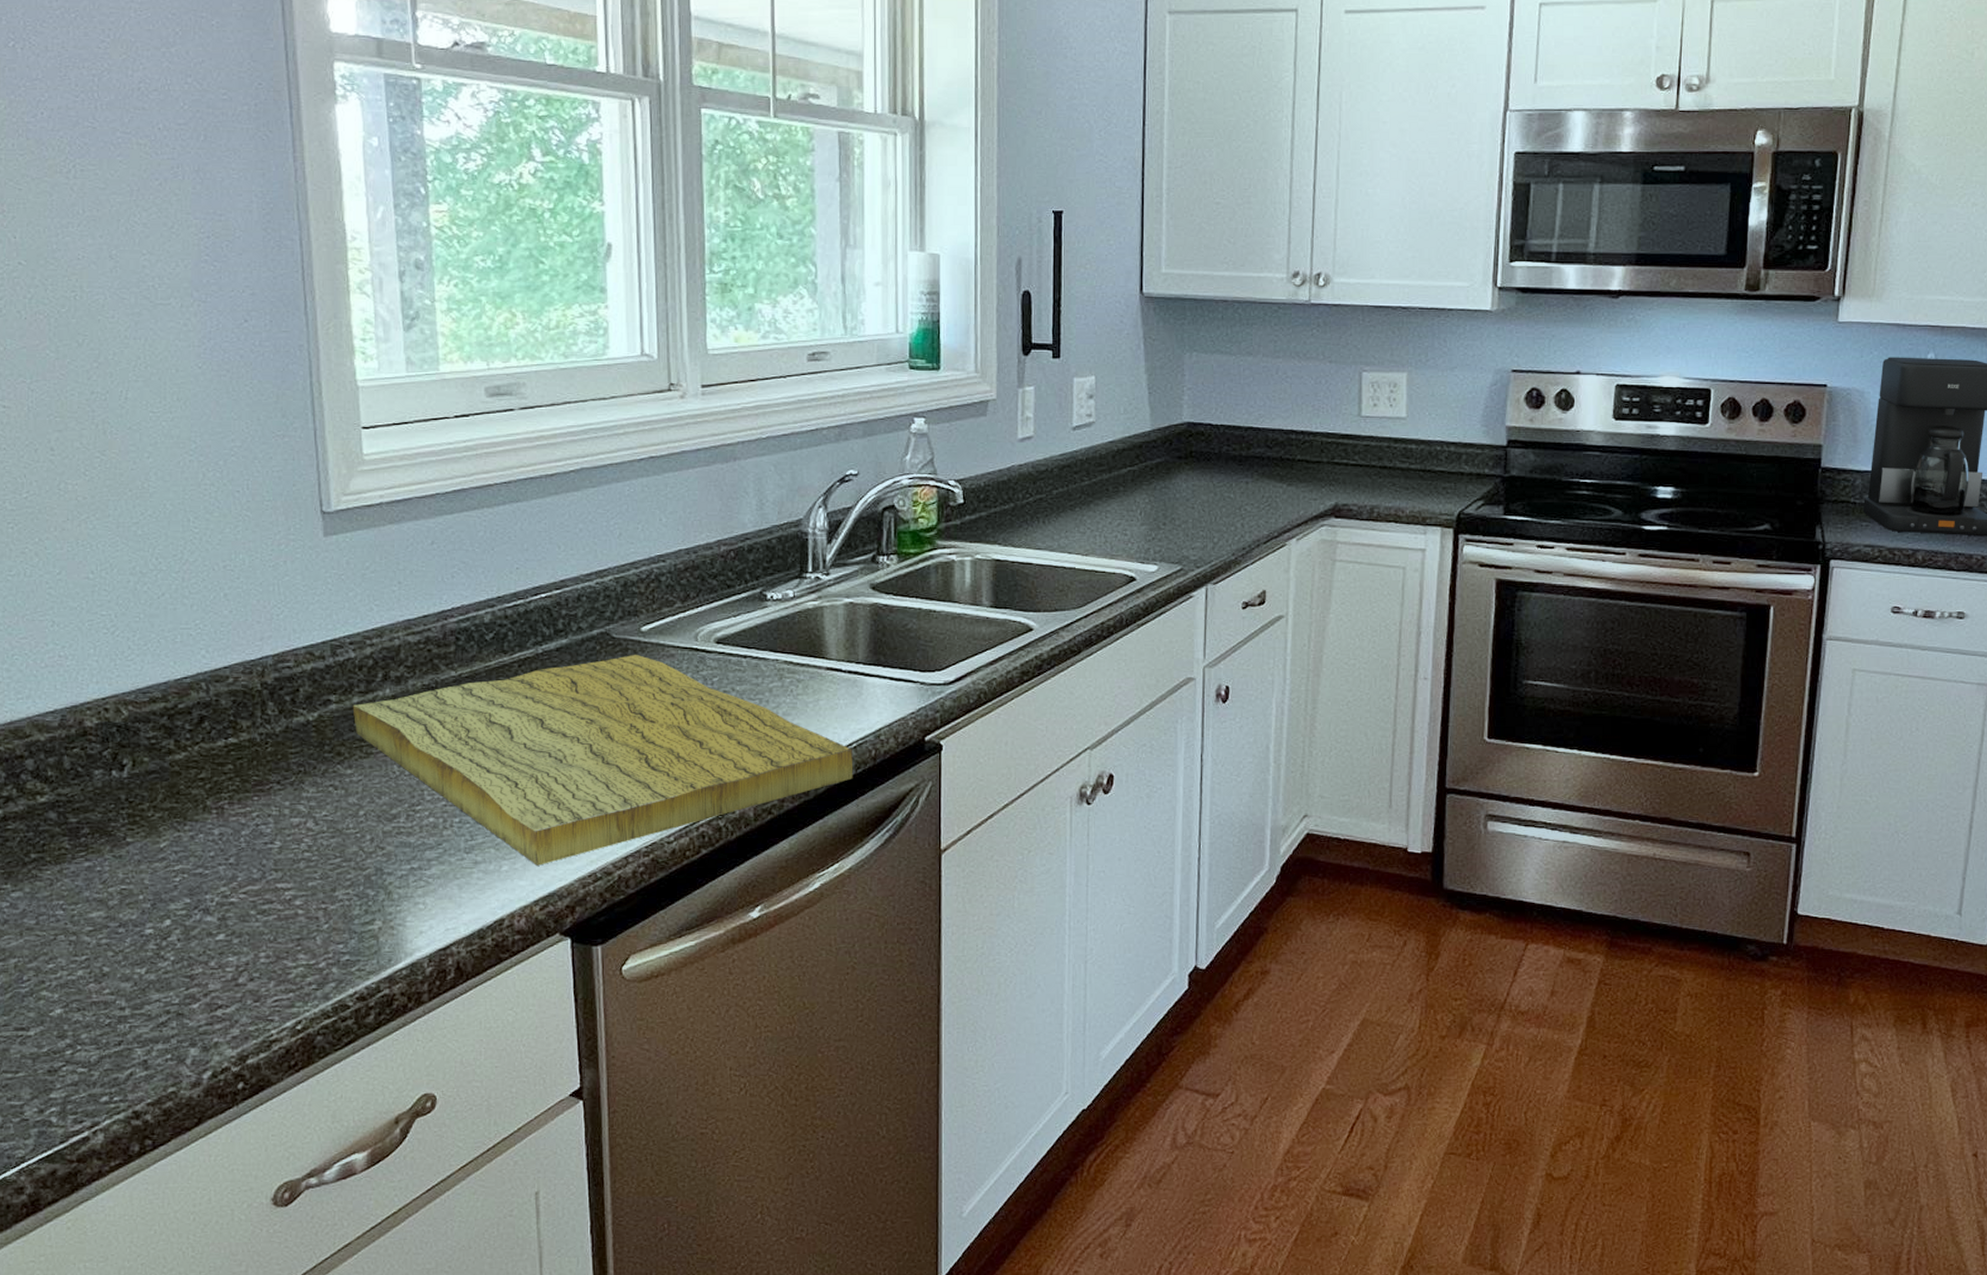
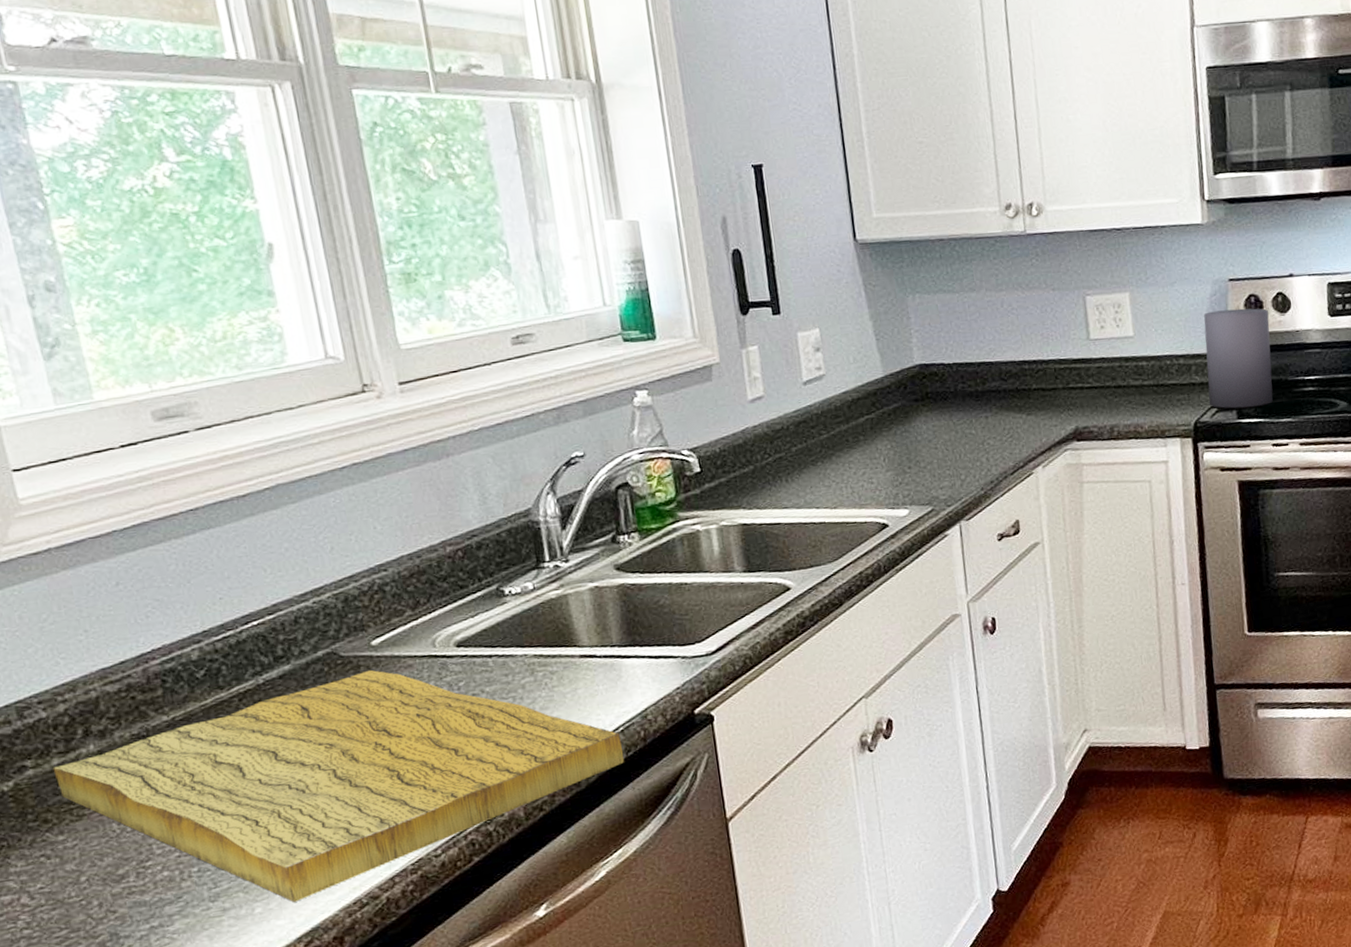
canister: none [1475,401,1549,506] -> present [1204,308,1273,410]

